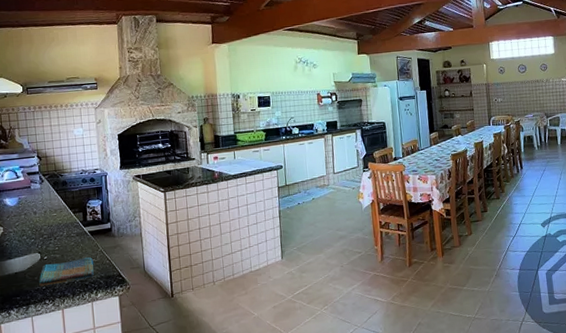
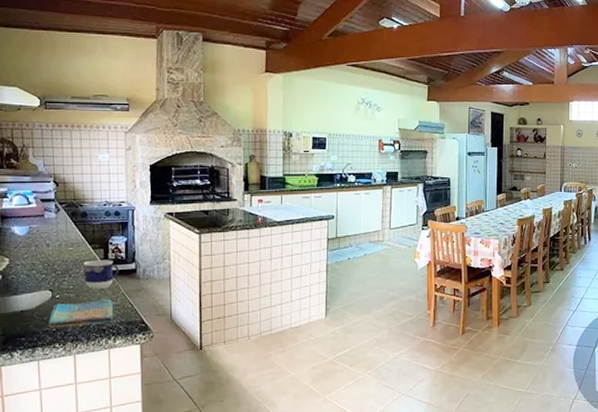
cup: none [65,221,97,250] -> present [83,260,119,290]

